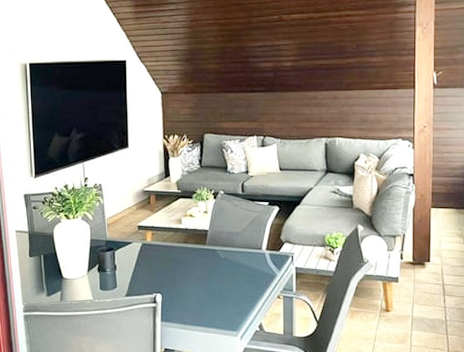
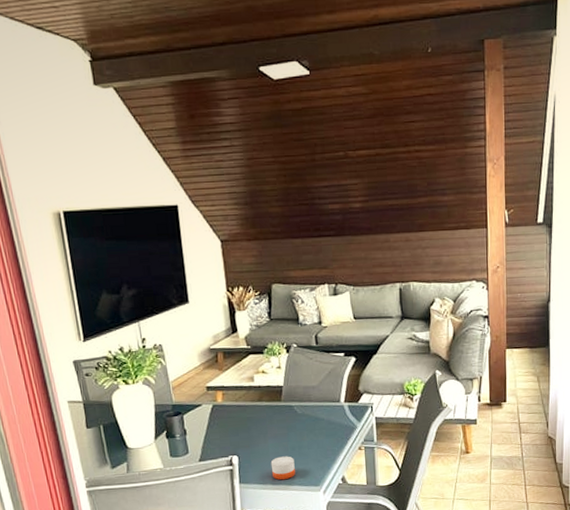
candle: none [191,298,214,322] -> present [270,456,295,480]

